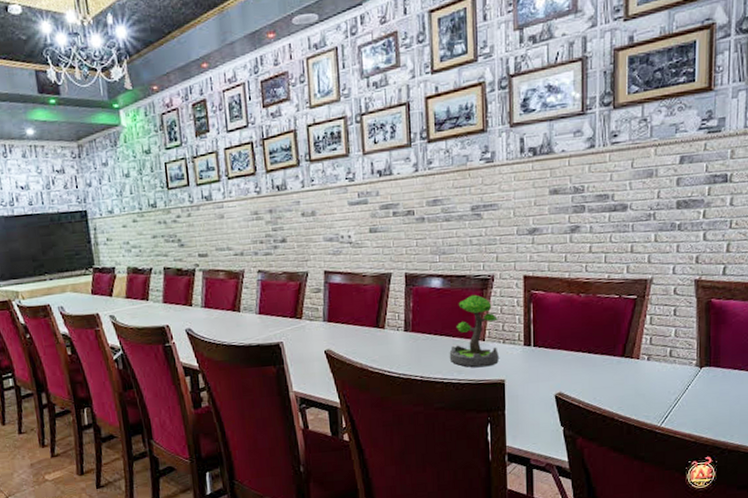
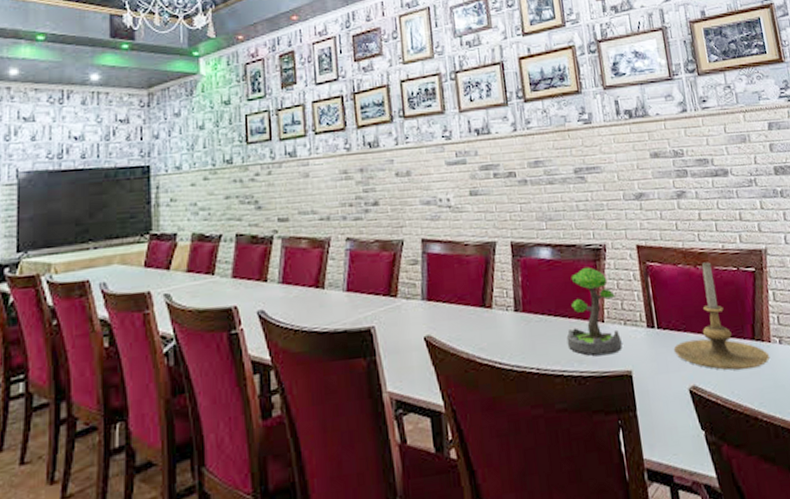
candle holder: none [546,290,636,381] -> present [673,262,770,371]

